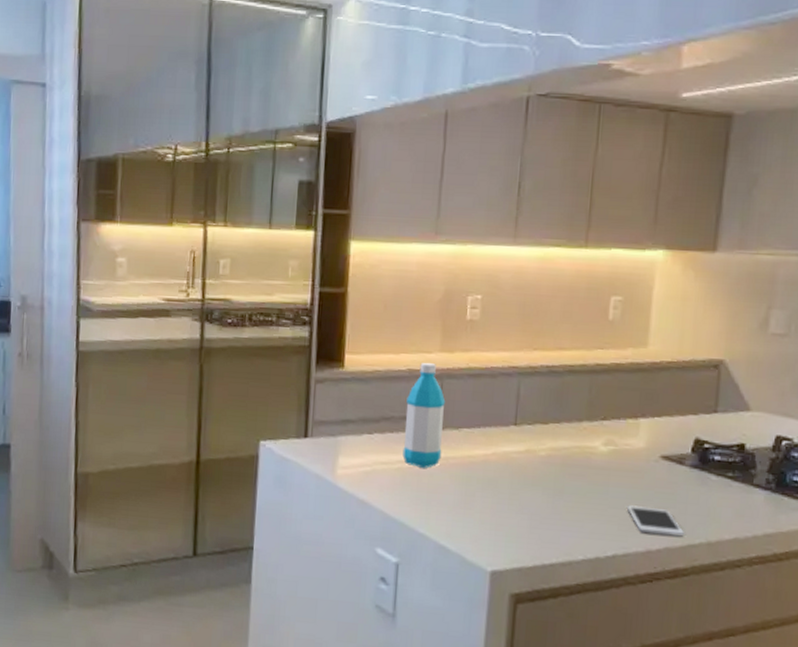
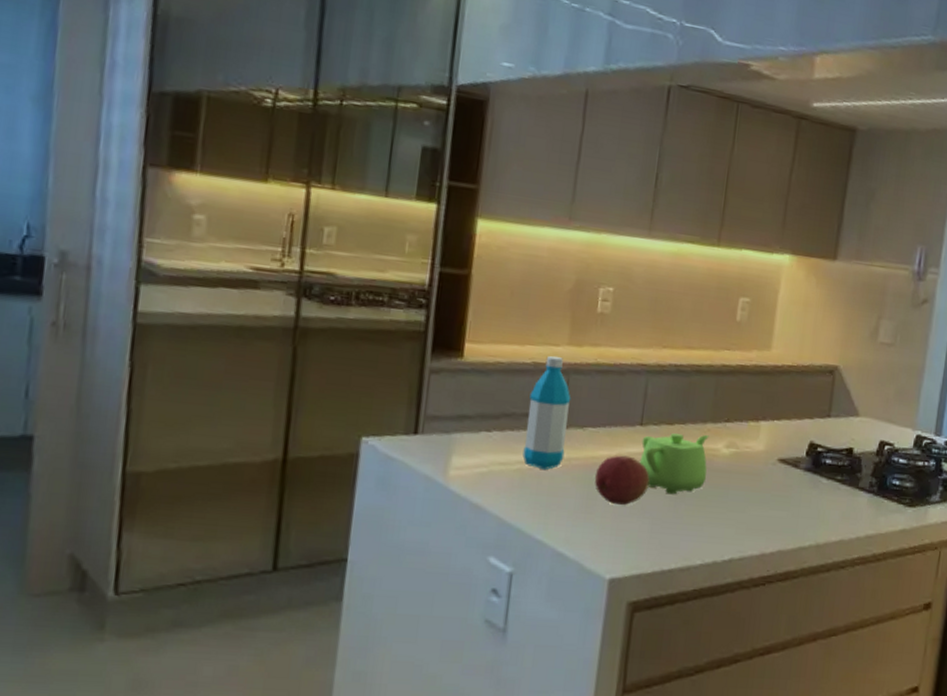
fruit: none [471,454,526,502] -> present [594,455,650,506]
teapot: none [515,432,585,492] -> present [639,433,709,495]
cell phone: present [627,505,684,537] -> none [745,508,796,540]

